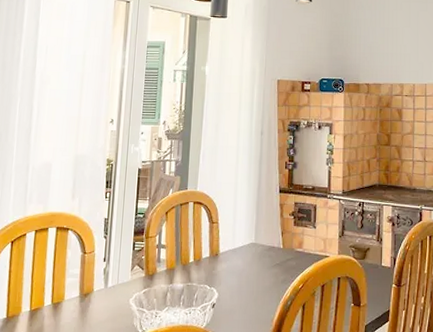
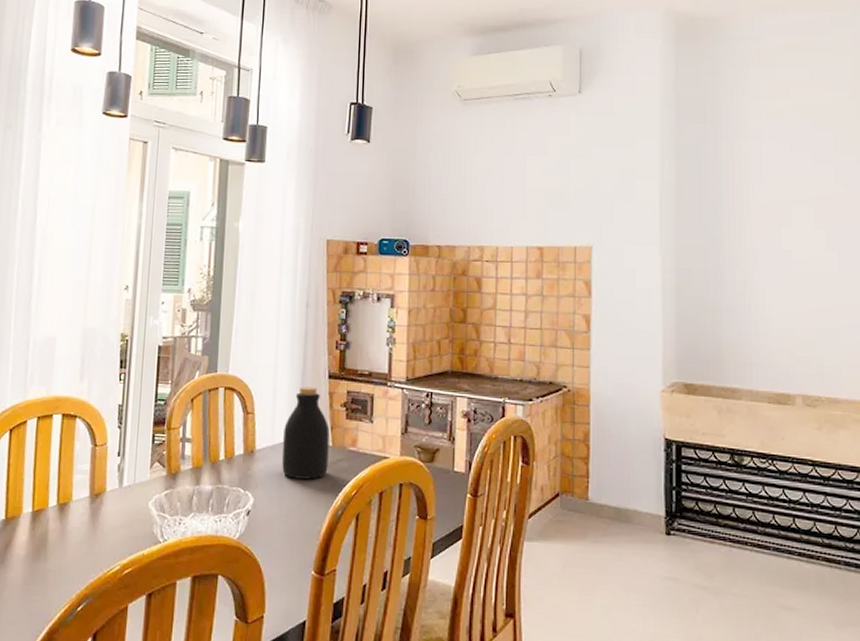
bottle: none [241,200,281,276] -> present [282,387,330,480]

